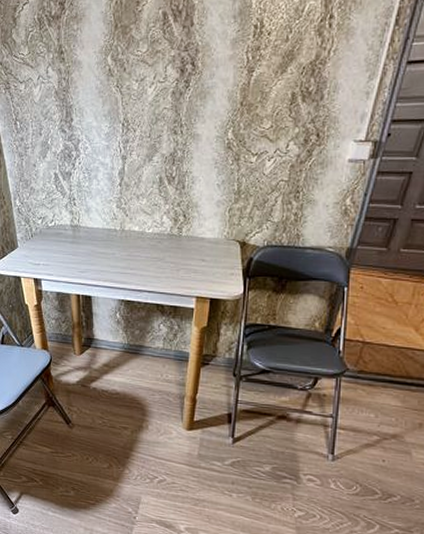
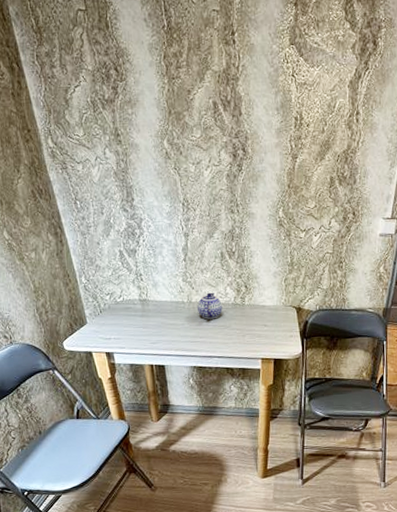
teapot: none [130,220,157,250] -> present [197,292,223,320]

